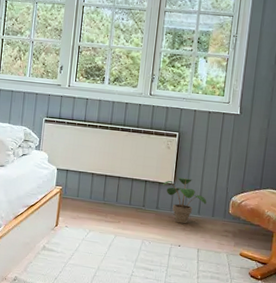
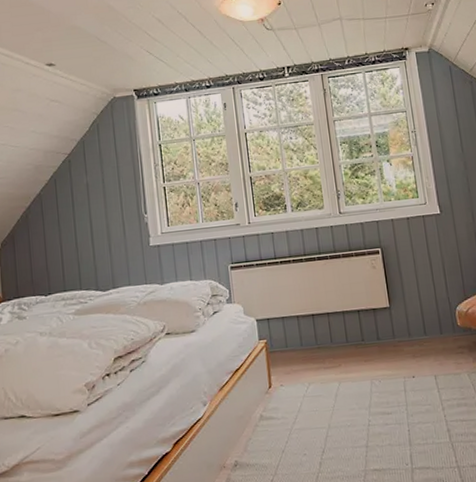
potted plant: present [163,177,207,224] -> none [378,296,431,351]

